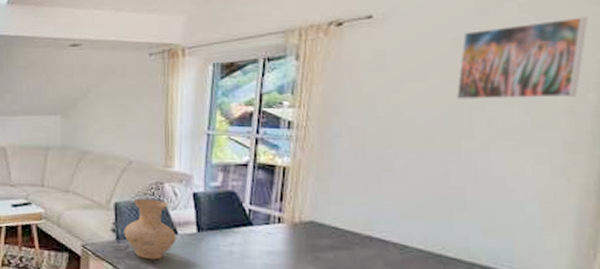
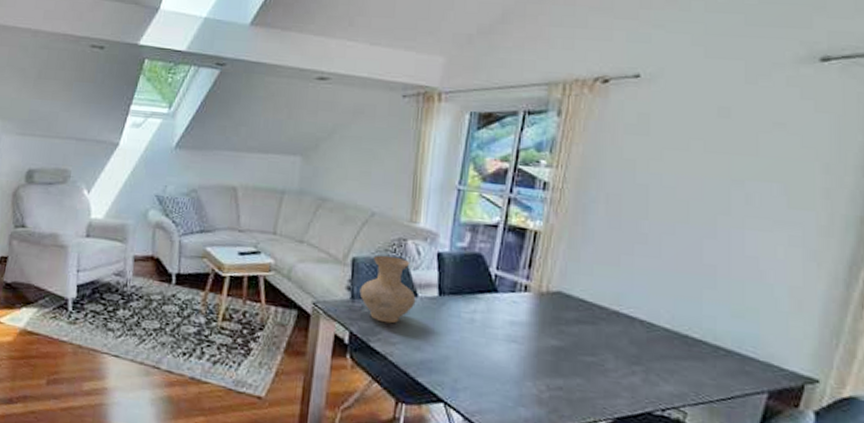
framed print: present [455,16,589,101] -> none [715,95,853,179]

